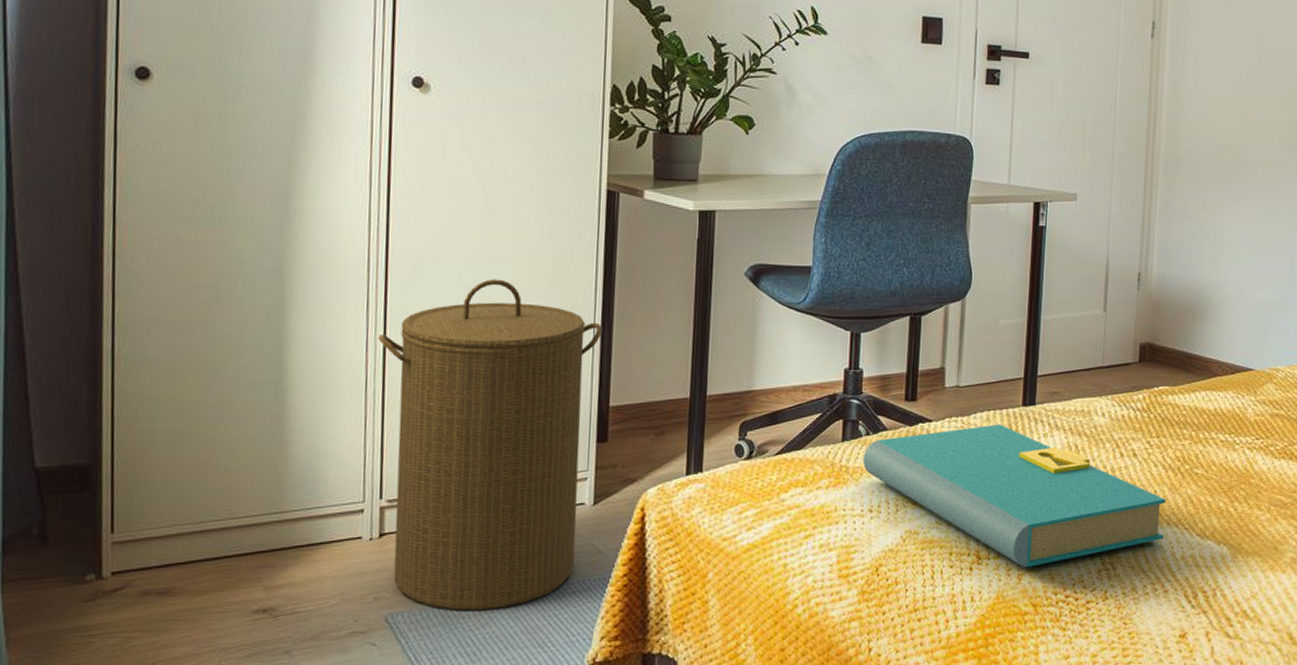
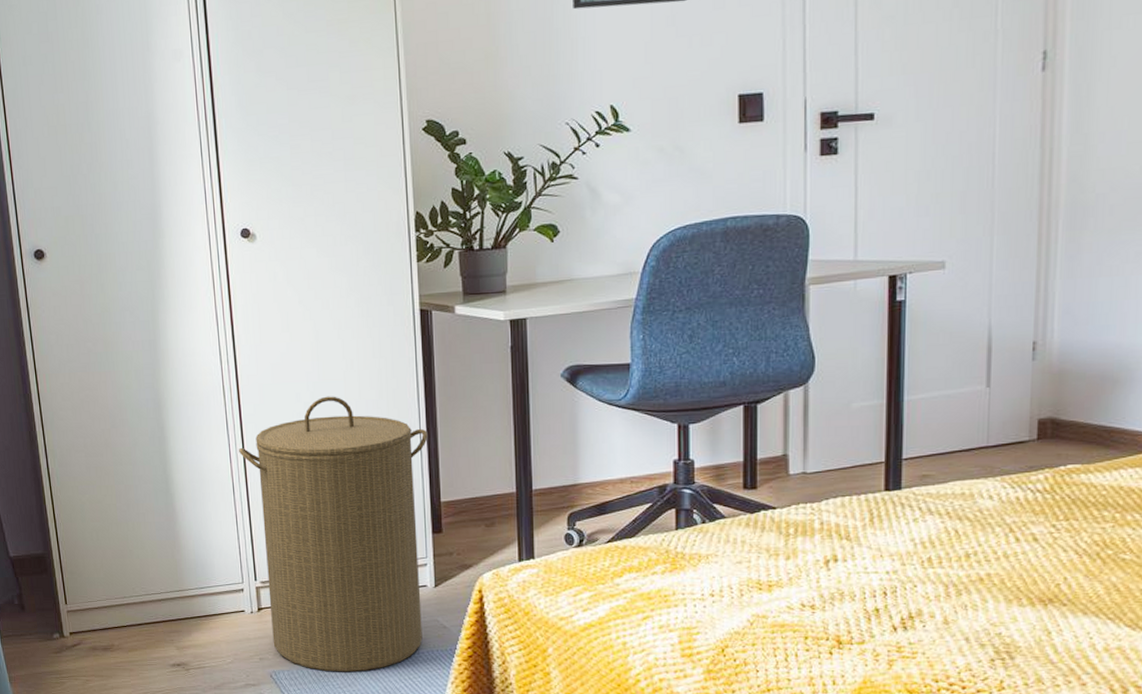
book: present [863,424,1166,567] -> none [701,510,1080,653]

